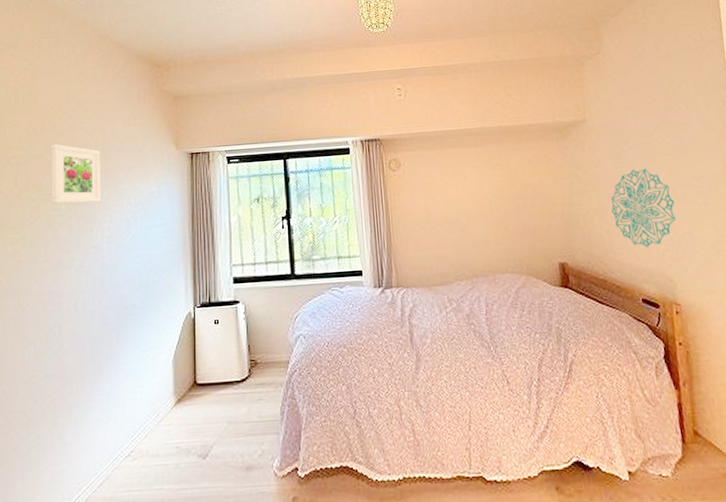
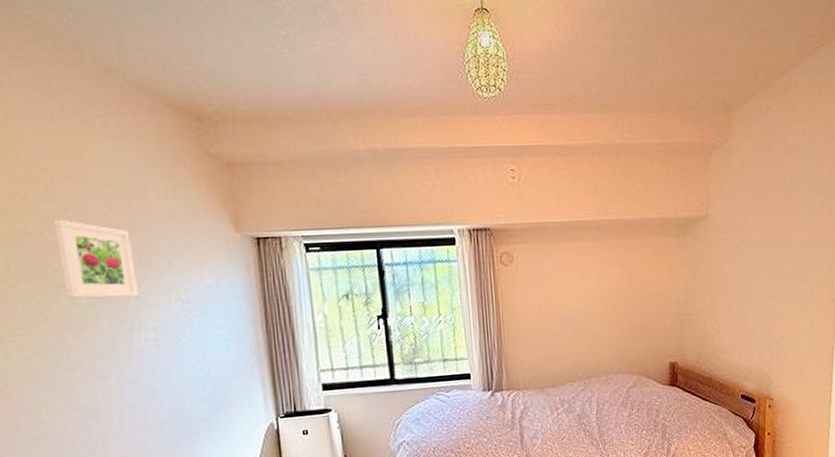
wall decoration: present [611,168,676,248] -> none [723,269,781,347]

